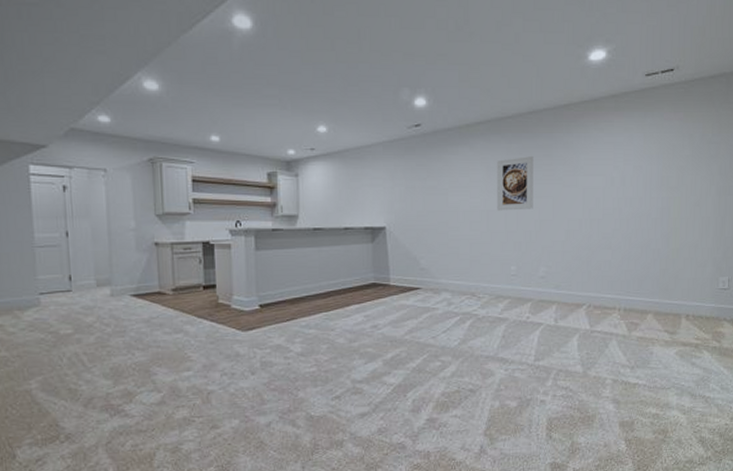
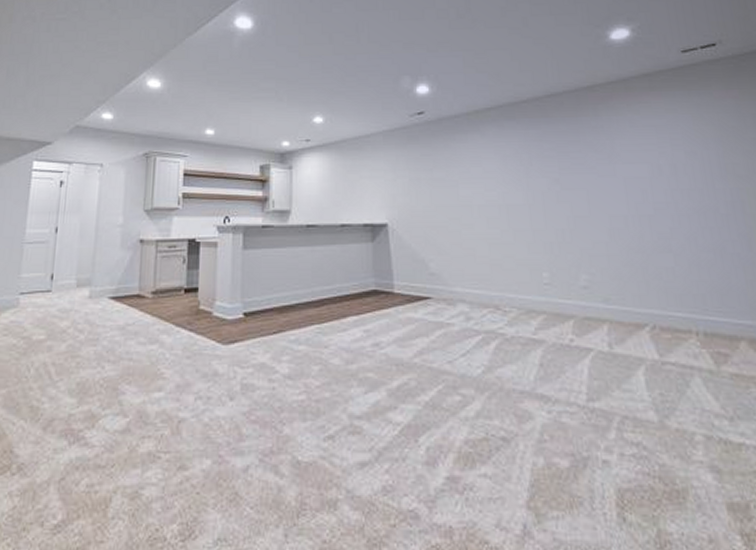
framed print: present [497,156,534,211] -> none [514,143,563,205]

